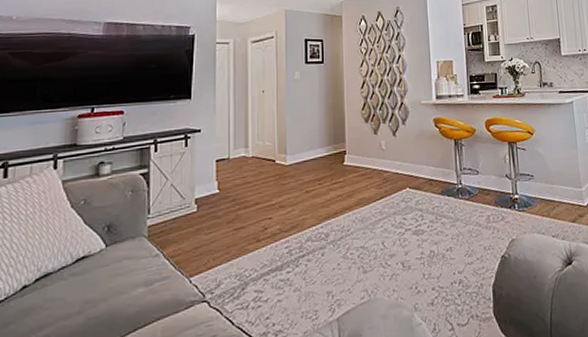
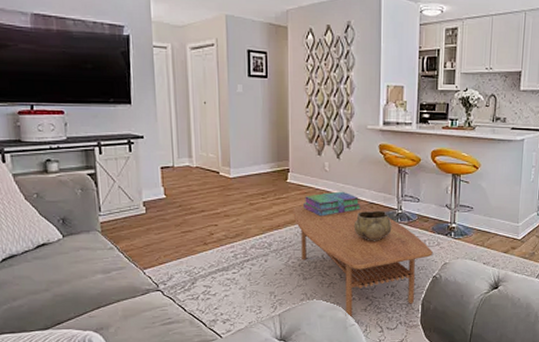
coffee table: none [350,183,498,315] -> present [293,205,433,317]
stack of books: none [361,169,419,199] -> present [304,191,360,217]
decorative bowl: none [413,186,454,222] -> present [353,210,392,241]

